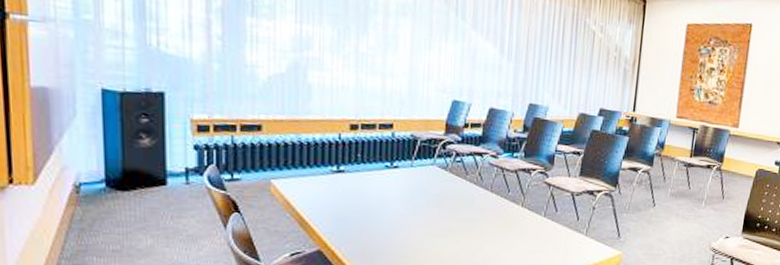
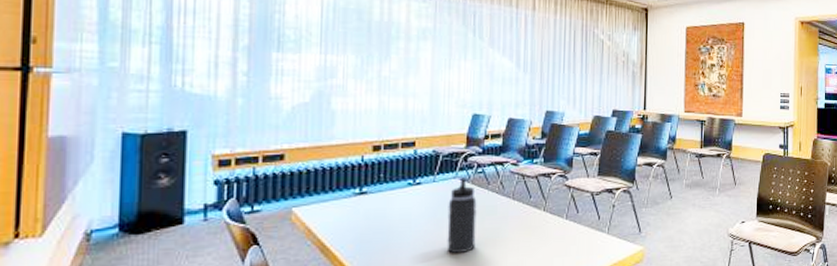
thermos bottle: none [423,165,454,241] -> present [447,178,477,254]

